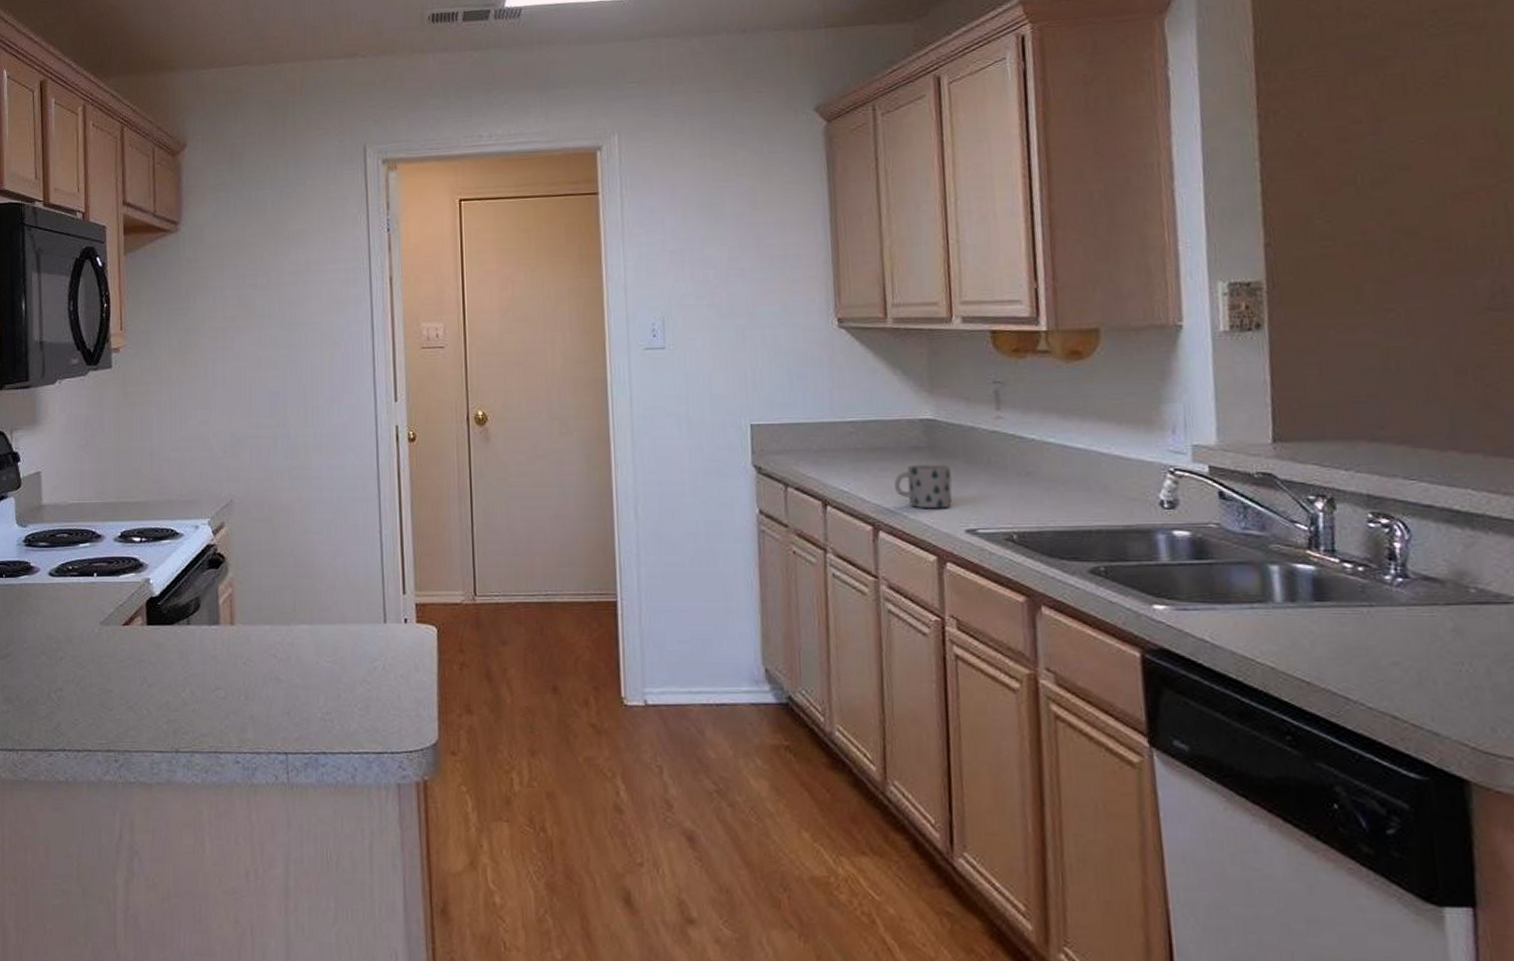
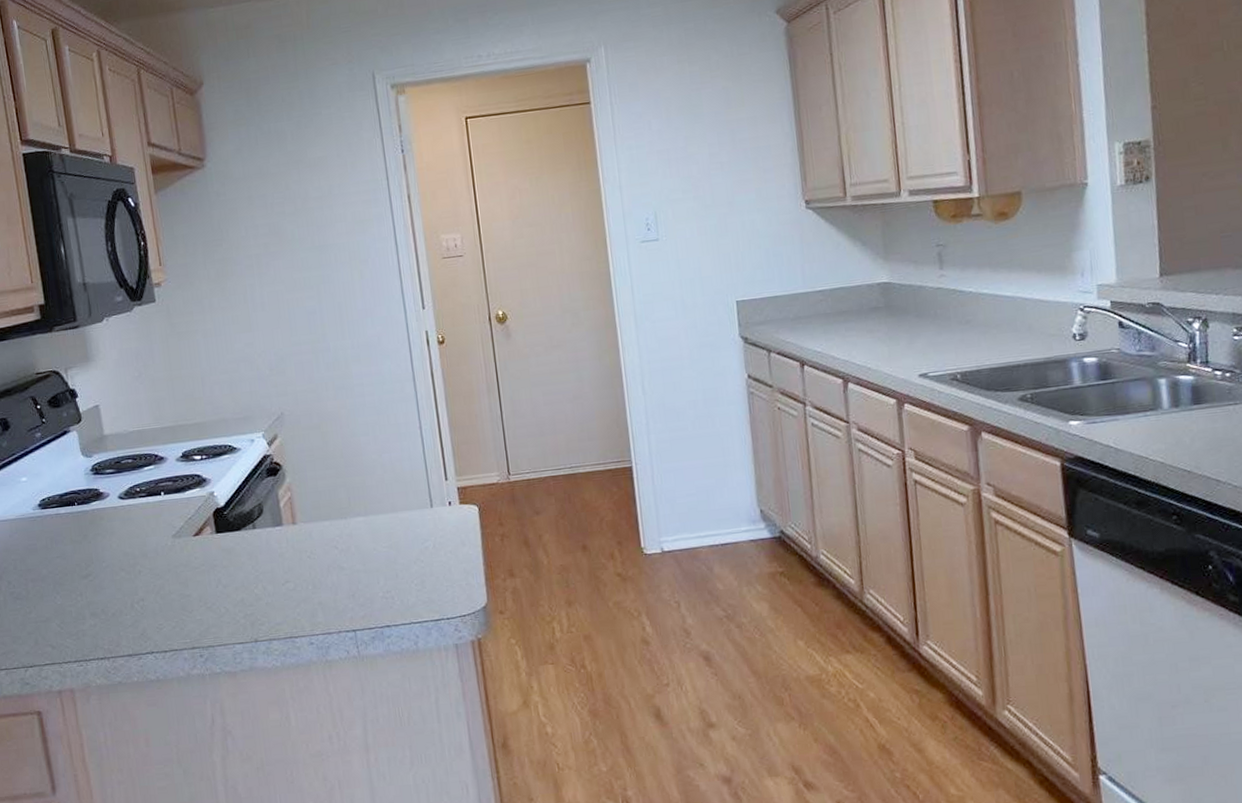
mug: present [895,464,953,509] -> none [859,320,907,360]

